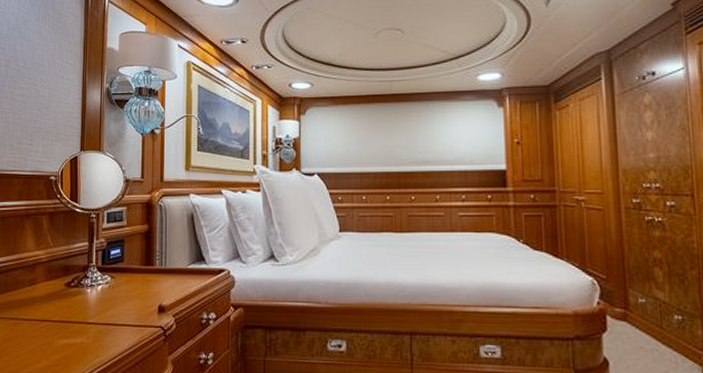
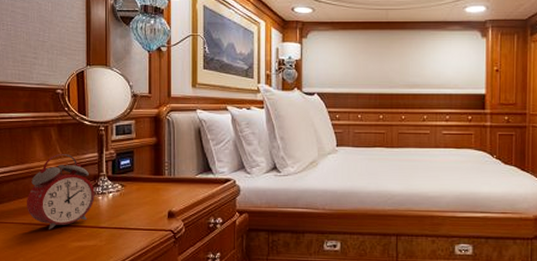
alarm clock: none [15,244,84,325] -> present [27,154,95,229]

